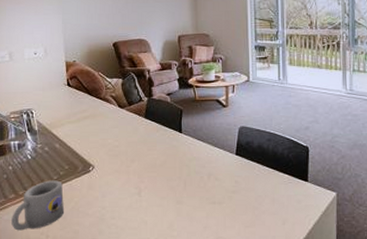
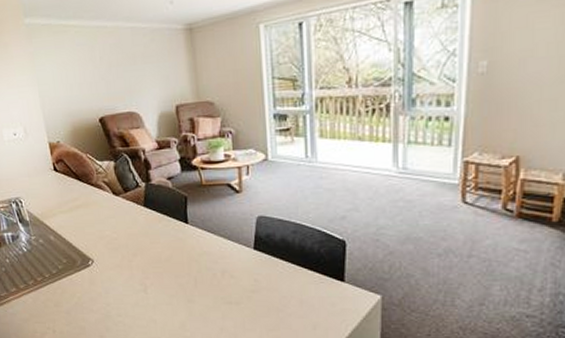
mug: present [11,180,64,231] -> none [16,274,68,325]

